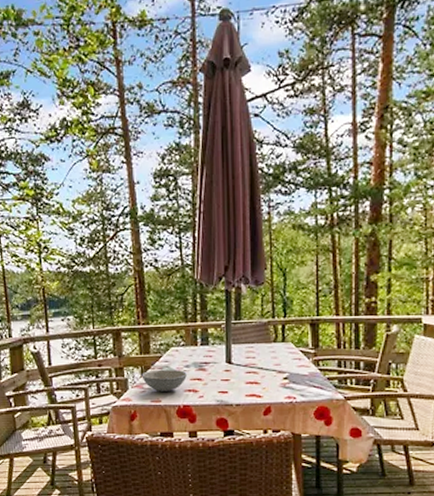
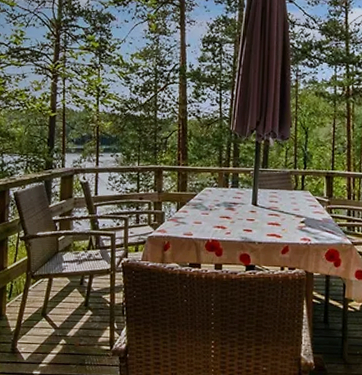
soup bowl: present [141,370,188,392] -> none [177,207,218,226]

